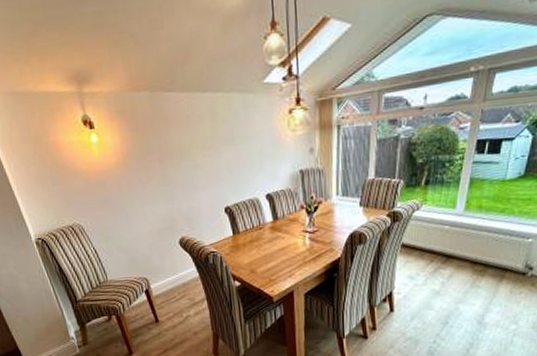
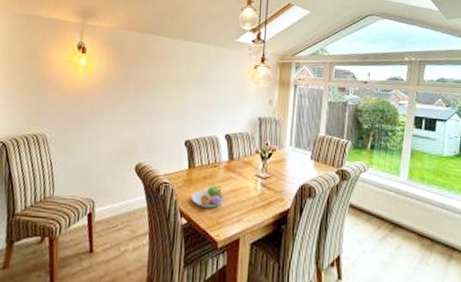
fruit bowl: none [240,245,274,269] -> present [191,184,224,208]

